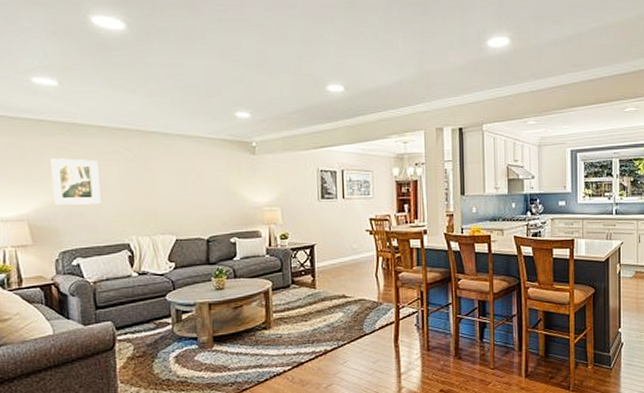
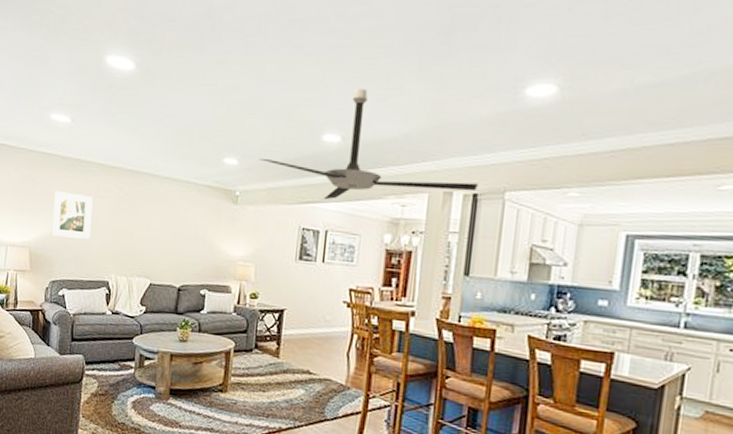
ceiling fan: none [271,43,463,144] -> present [259,88,479,200]

